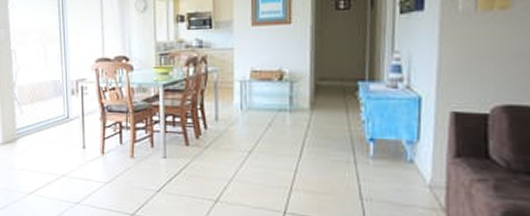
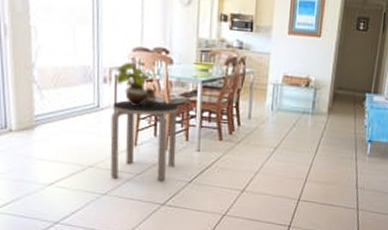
side table: none [80,108,142,191] -> present [110,100,178,182]
potted plant: none [83,71,121,114] -> present [117,61,157,106]

